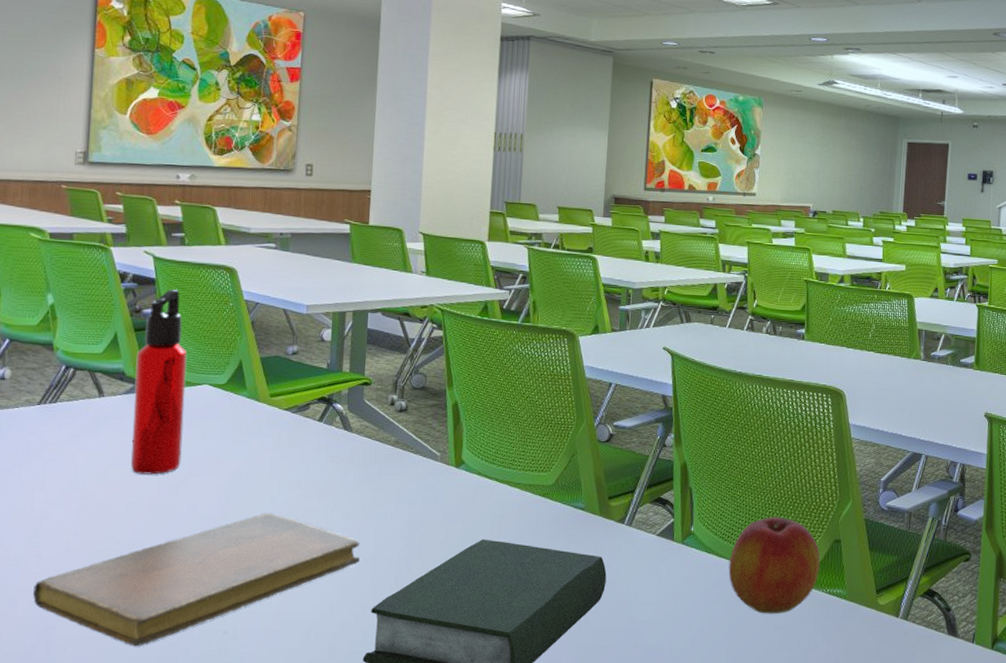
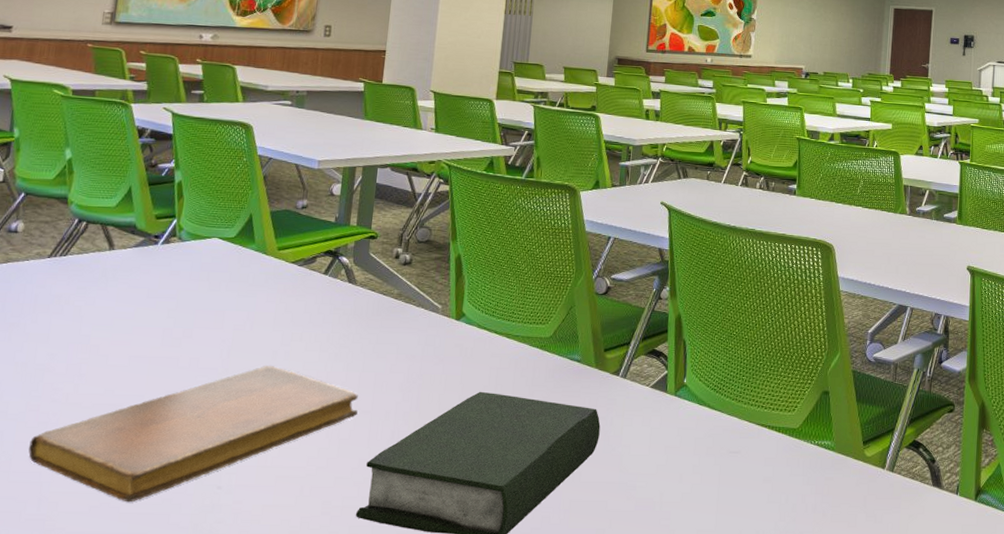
water bottle: present [130,289,188,475] -> none [136,145,199,328]
apple: present [728,517,820,614] -> none [719,369,809,466]

